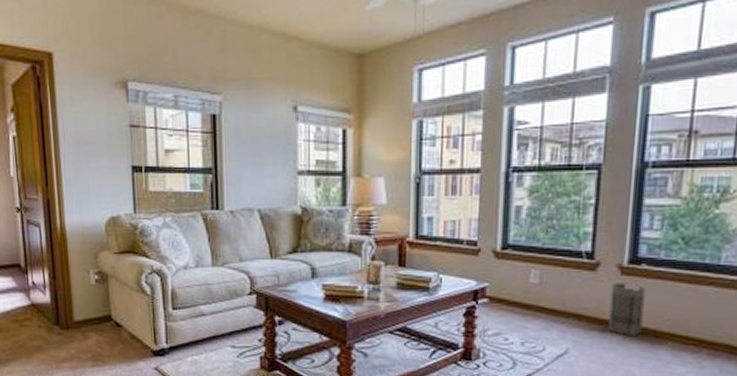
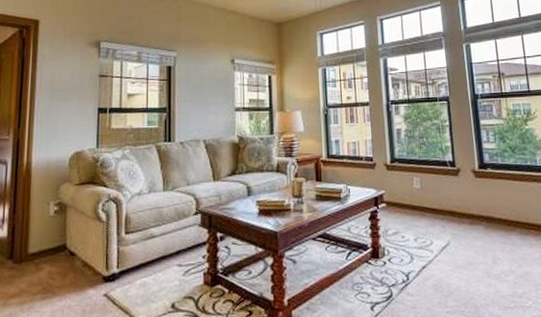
basket: present [608,282,646,337] -> none [470,183,498,227]

